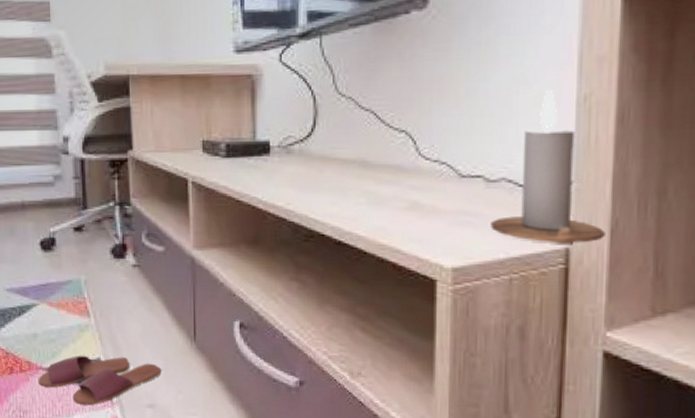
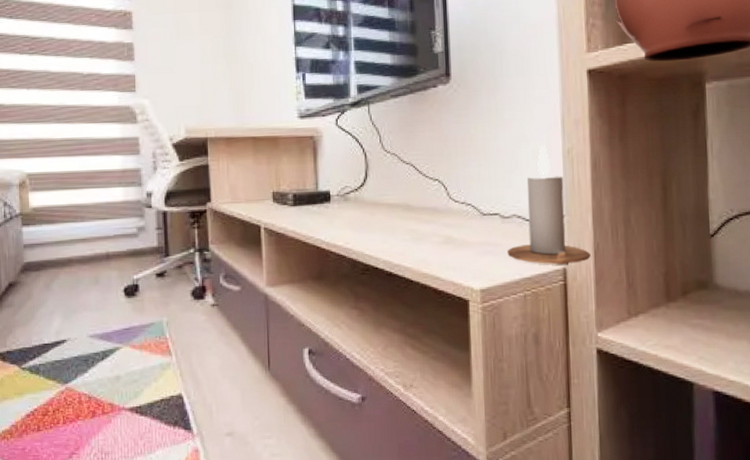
slippers: present [38,355,162,405] -> none [120,391,239,439]

